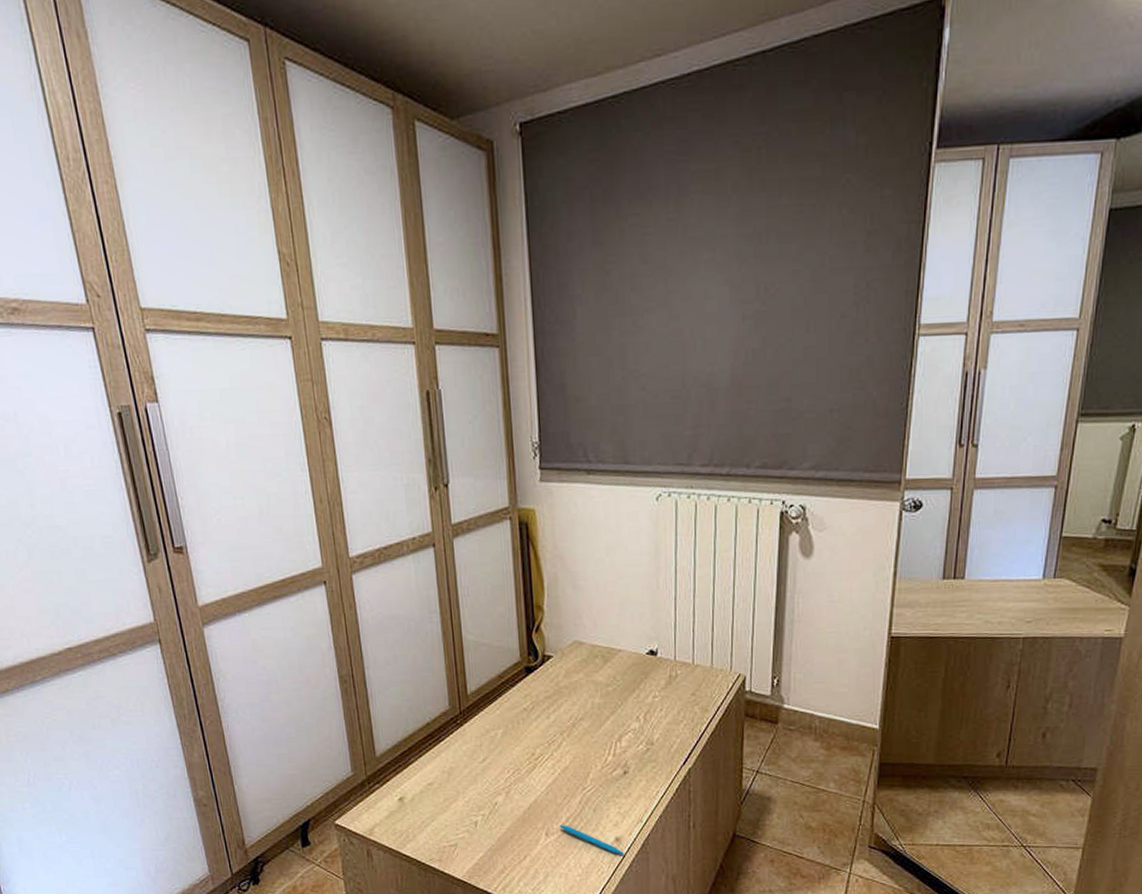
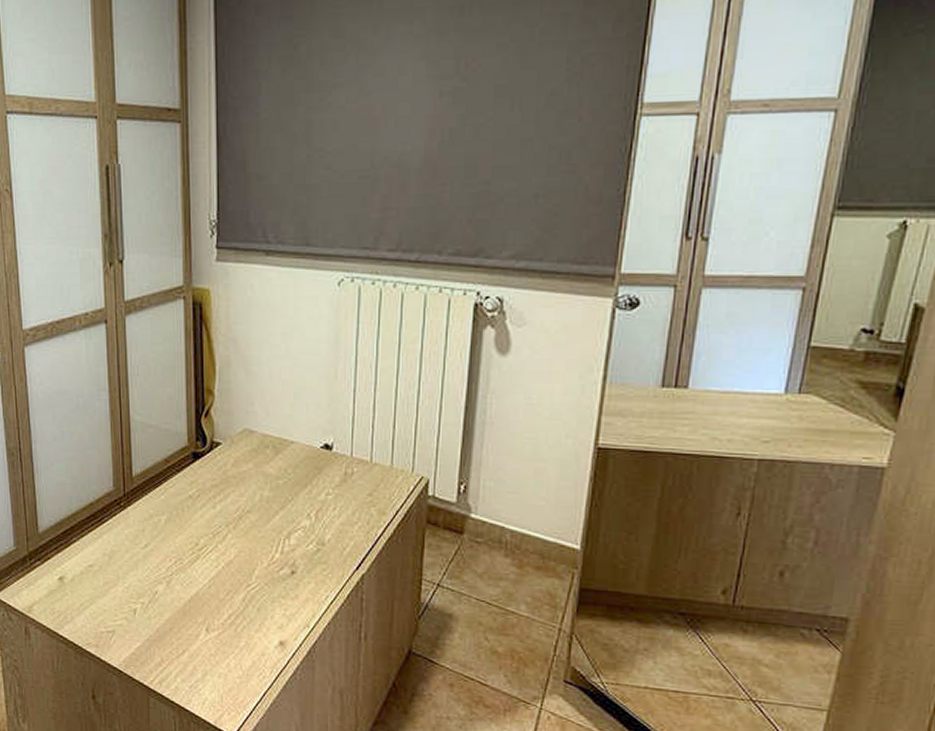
pen: present [559,825,625,855] -> none [220,621,289,661]

